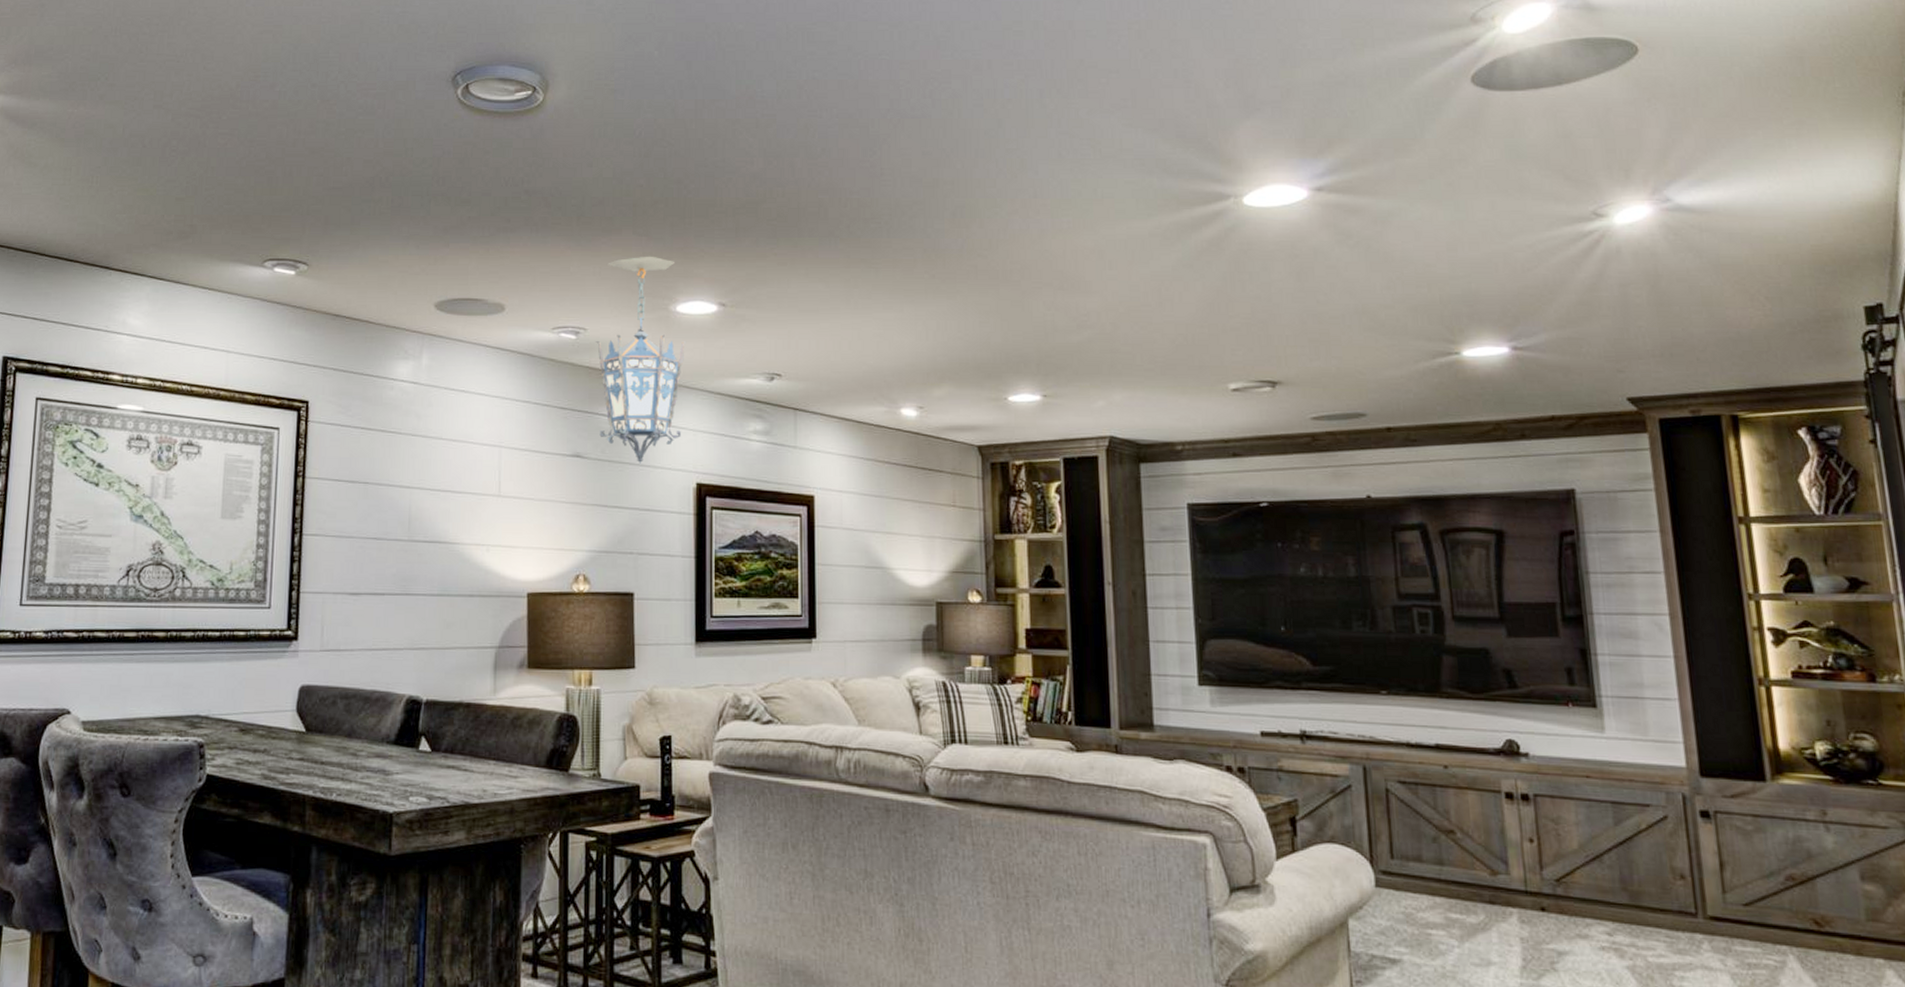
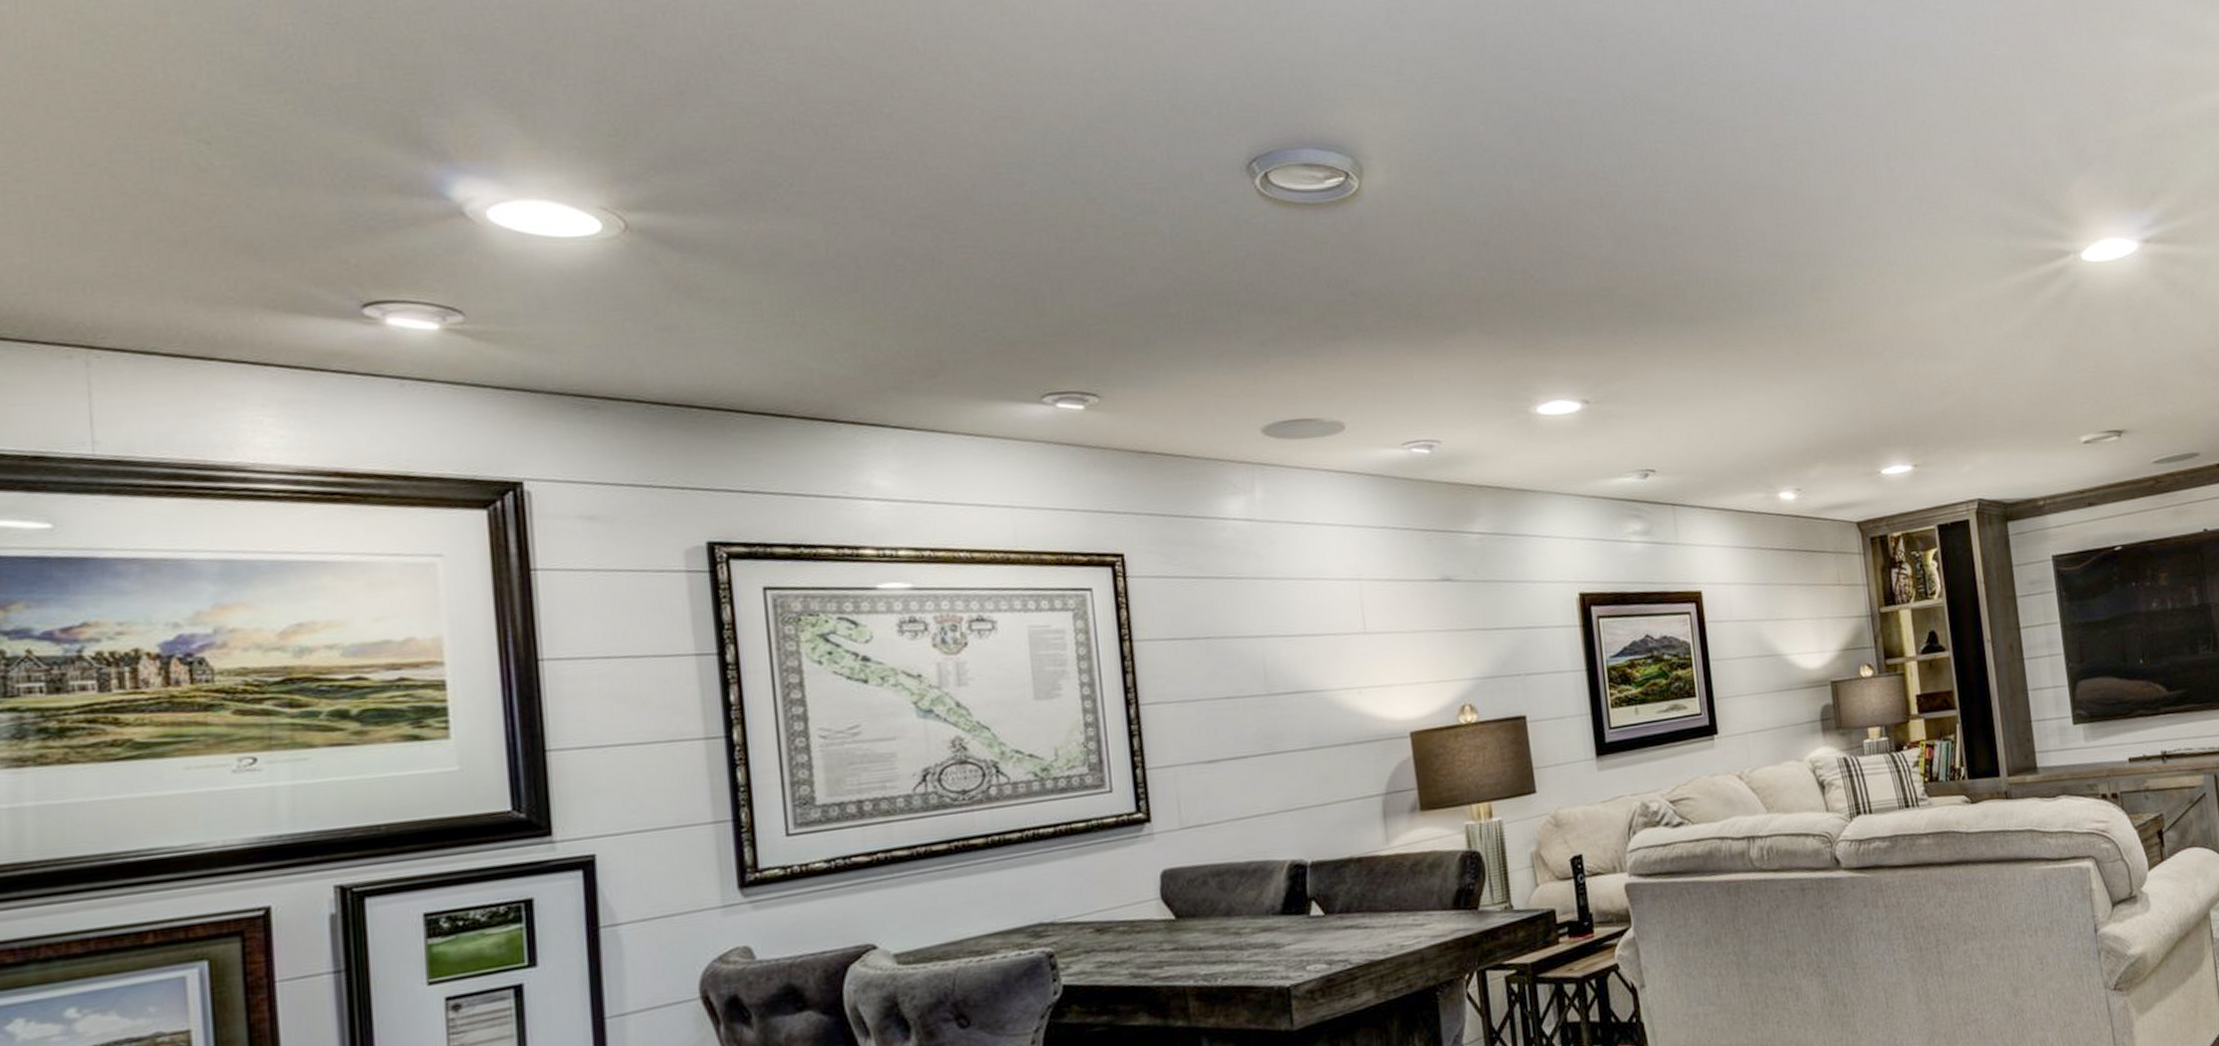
hanging lantern: present [596,256,685,464] -> none [1453,355,1557,580]

